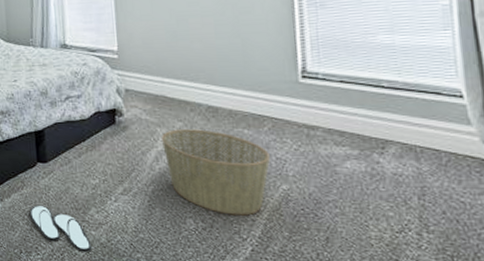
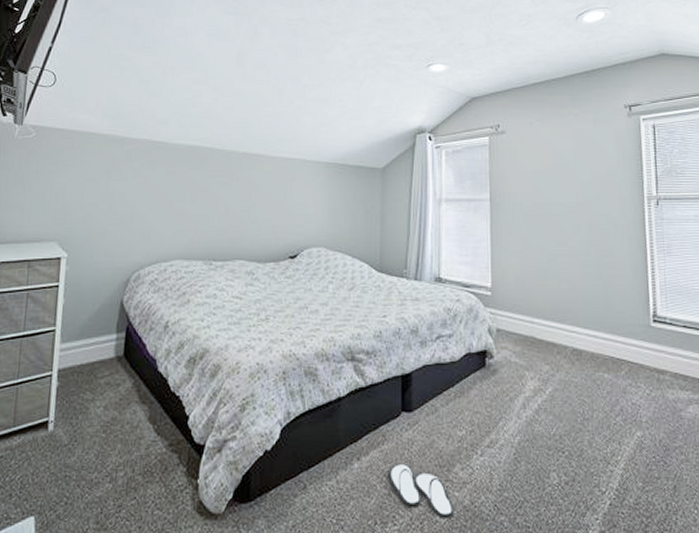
basket: present [162,129,270,216] -> none [530,373,627,466]

